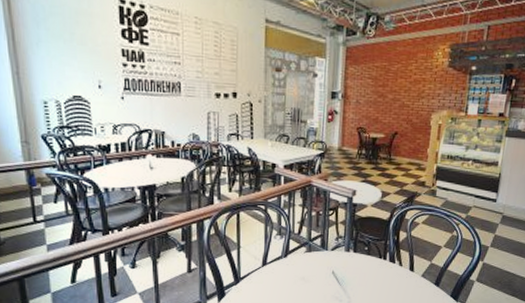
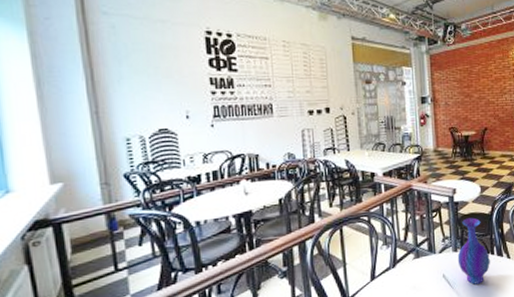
vase: none [348,221,382,285] -> present [457,217,490,285]

